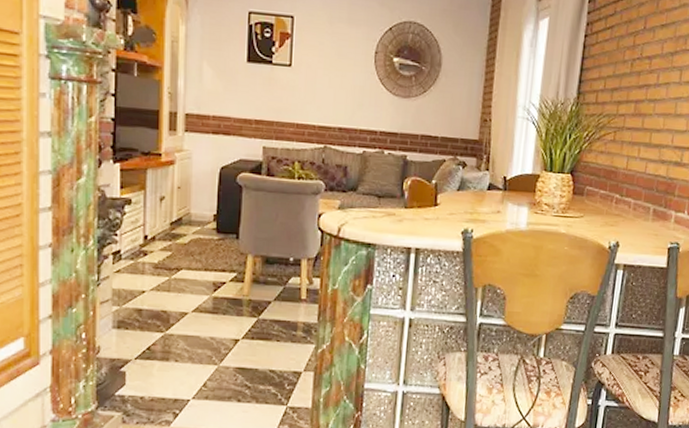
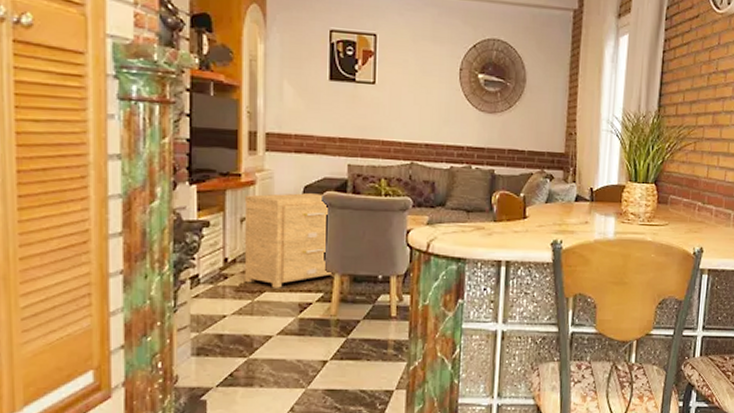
side table: none [163,174,250,267] -> present [244,193,337,288]

